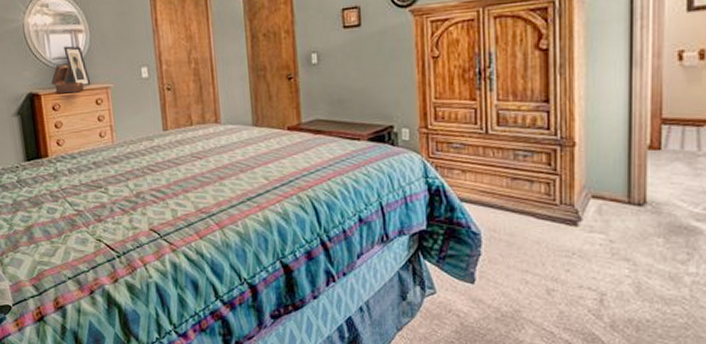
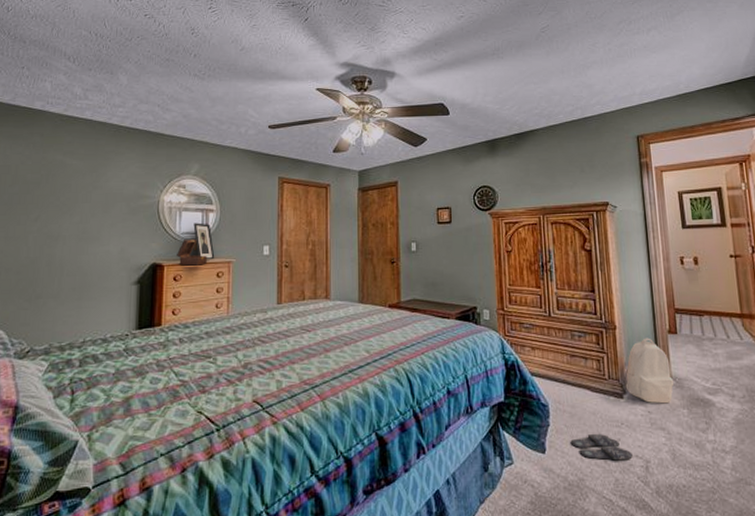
slippers: none [506,263,584,293] -> present [570,433,632,461]
backpack: none [582,155,649,232] -> present [625,337,674,404]

